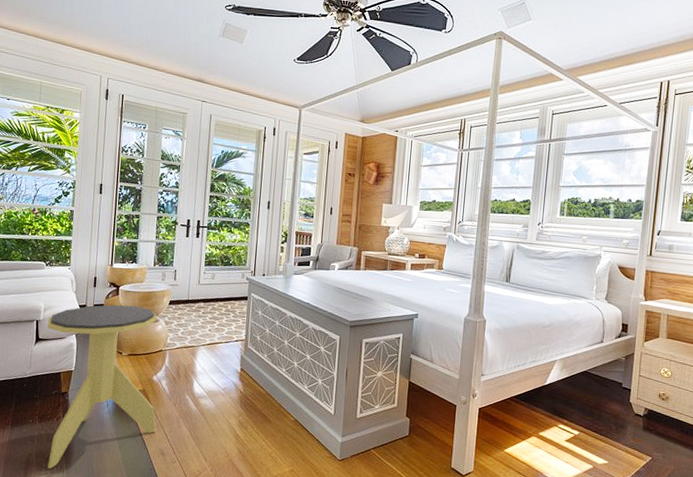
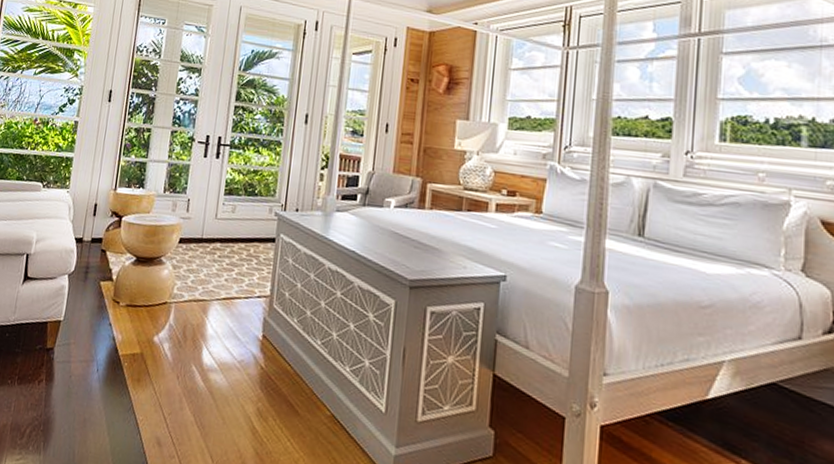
side table: present [47,305,157,469] -> none [22,239,164,448]

